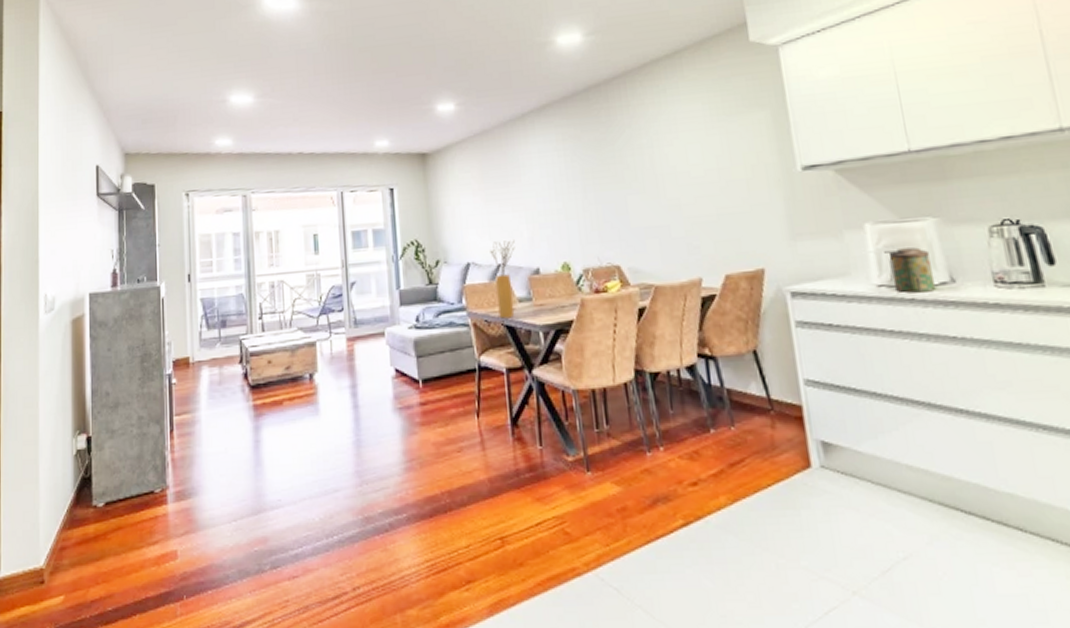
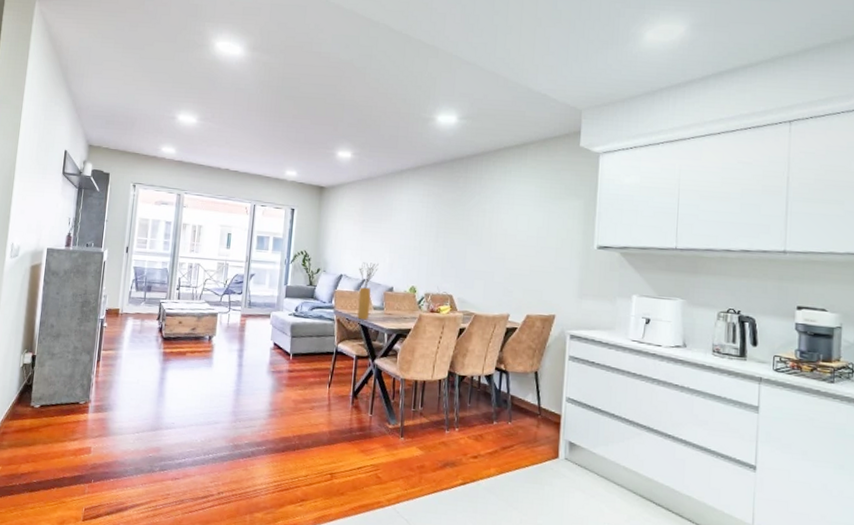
canister: present [890,247,936,294] -> none [643,317,673,351]

